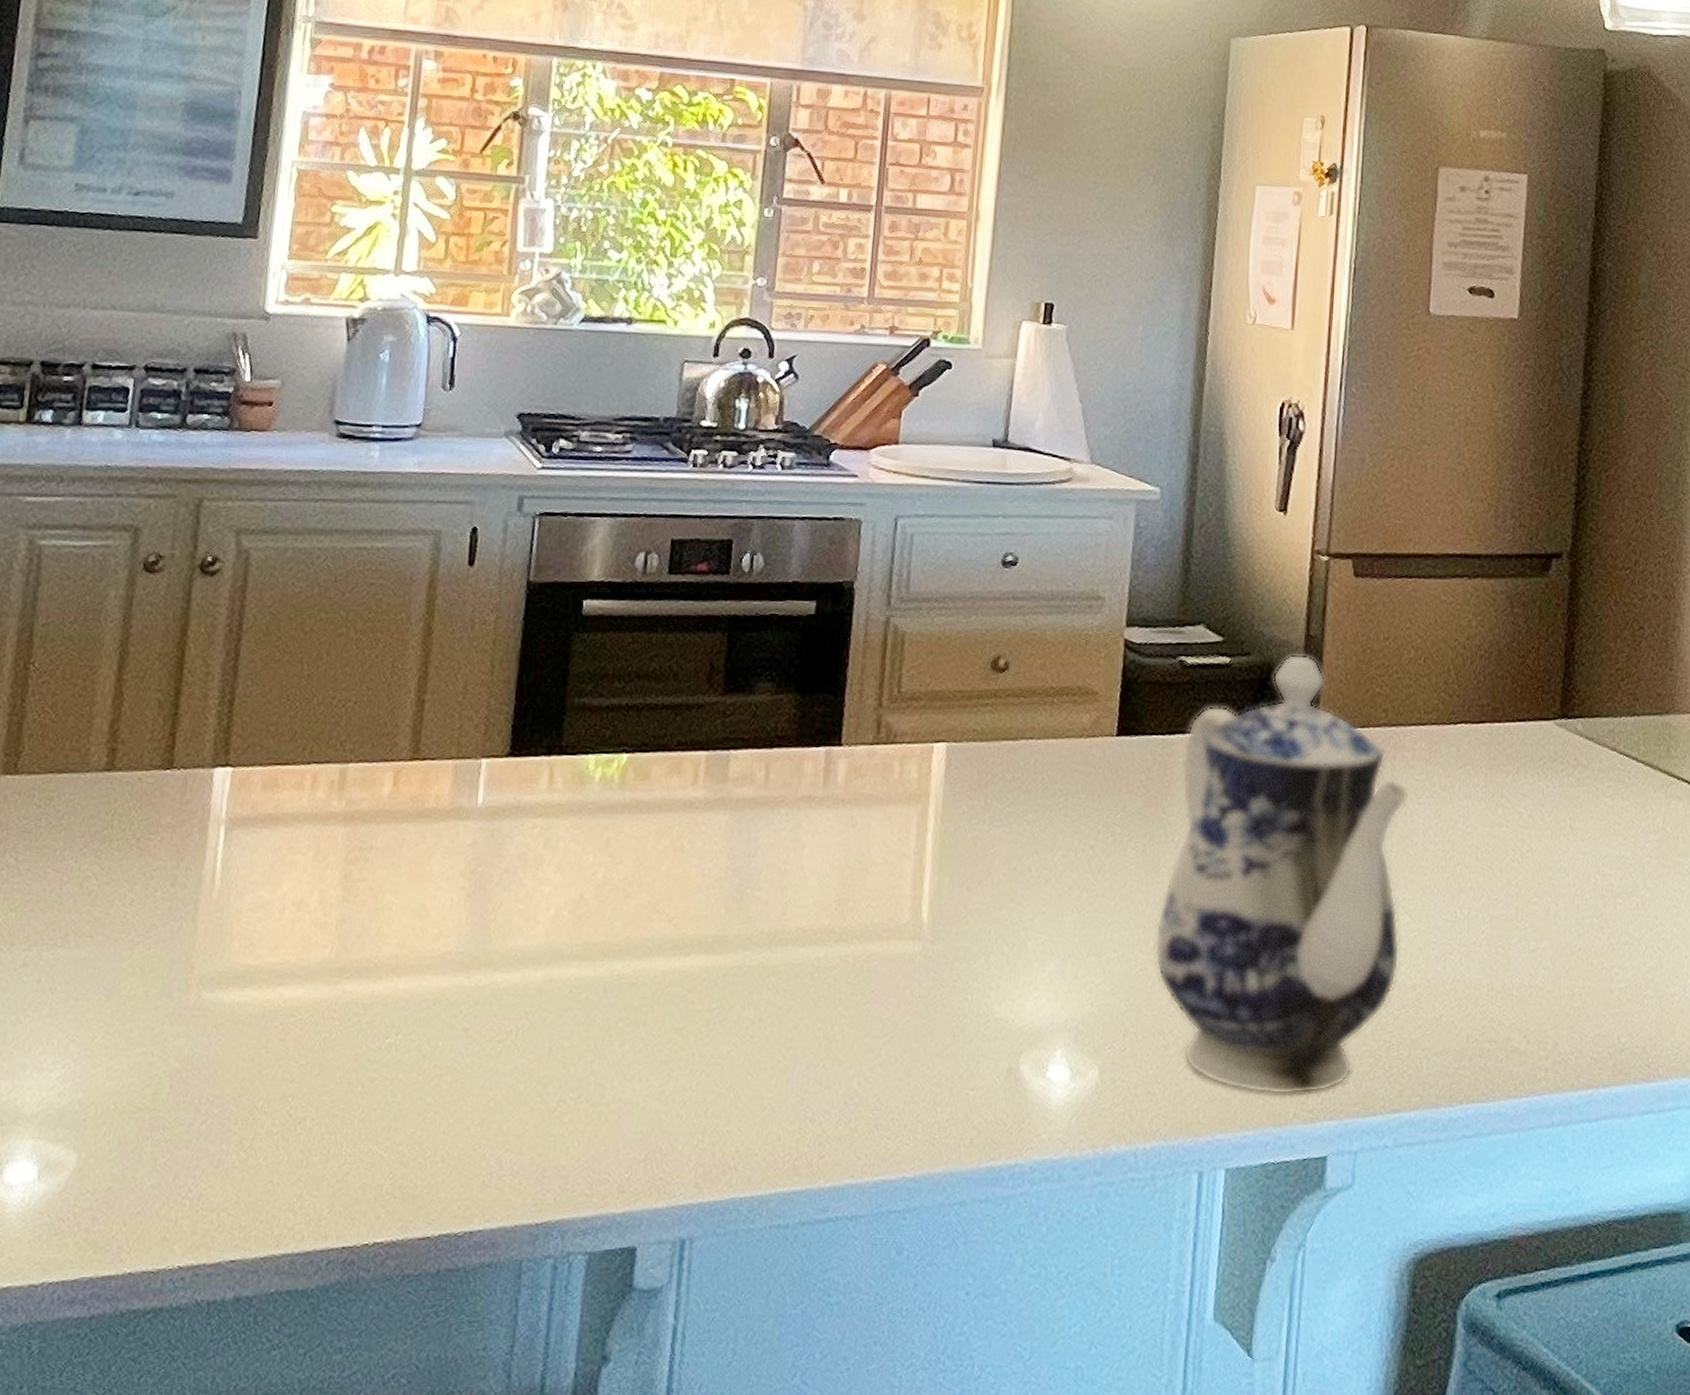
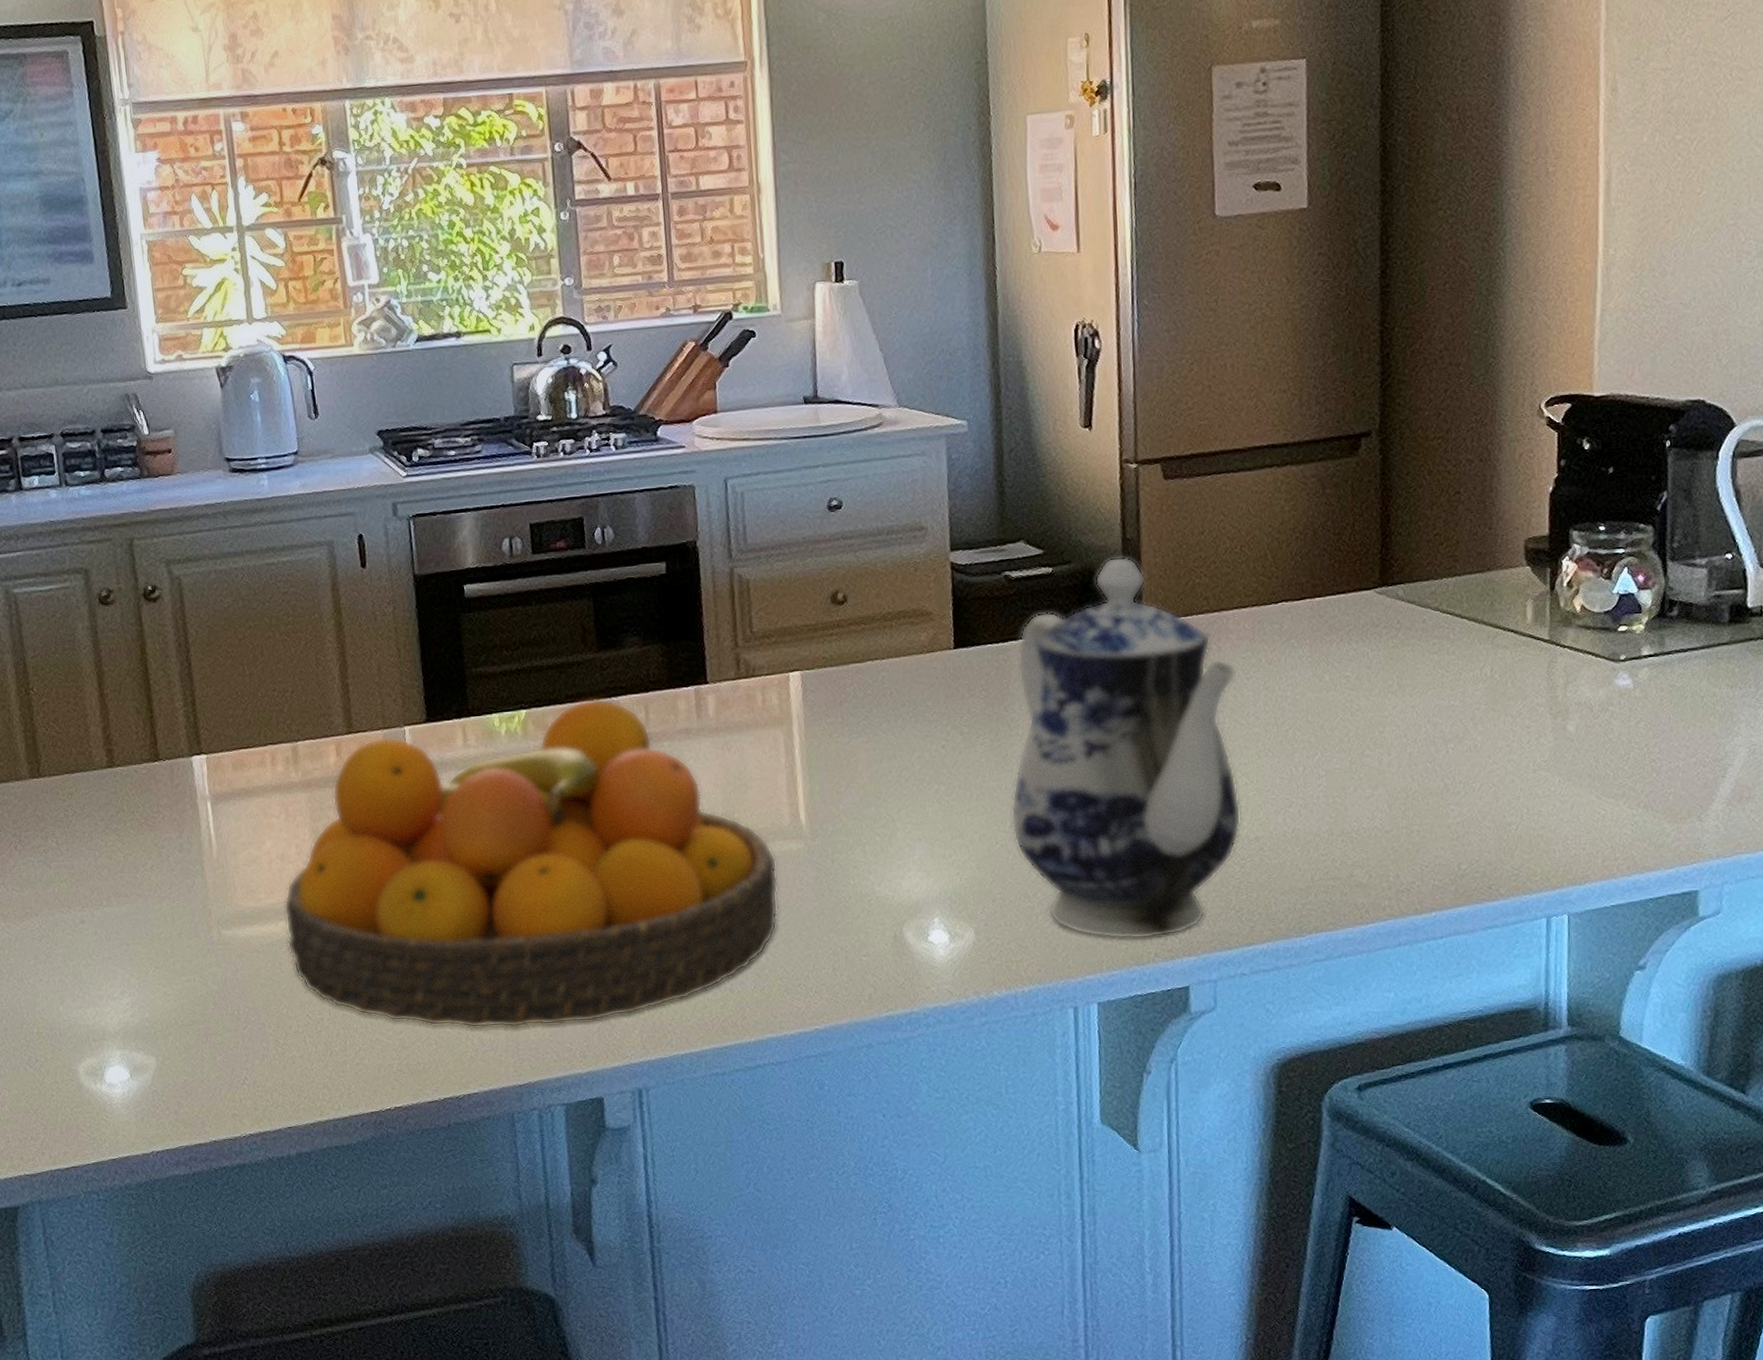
fruit bowl: none [281,749,889,1149] -> present [284,698,779,1029]

